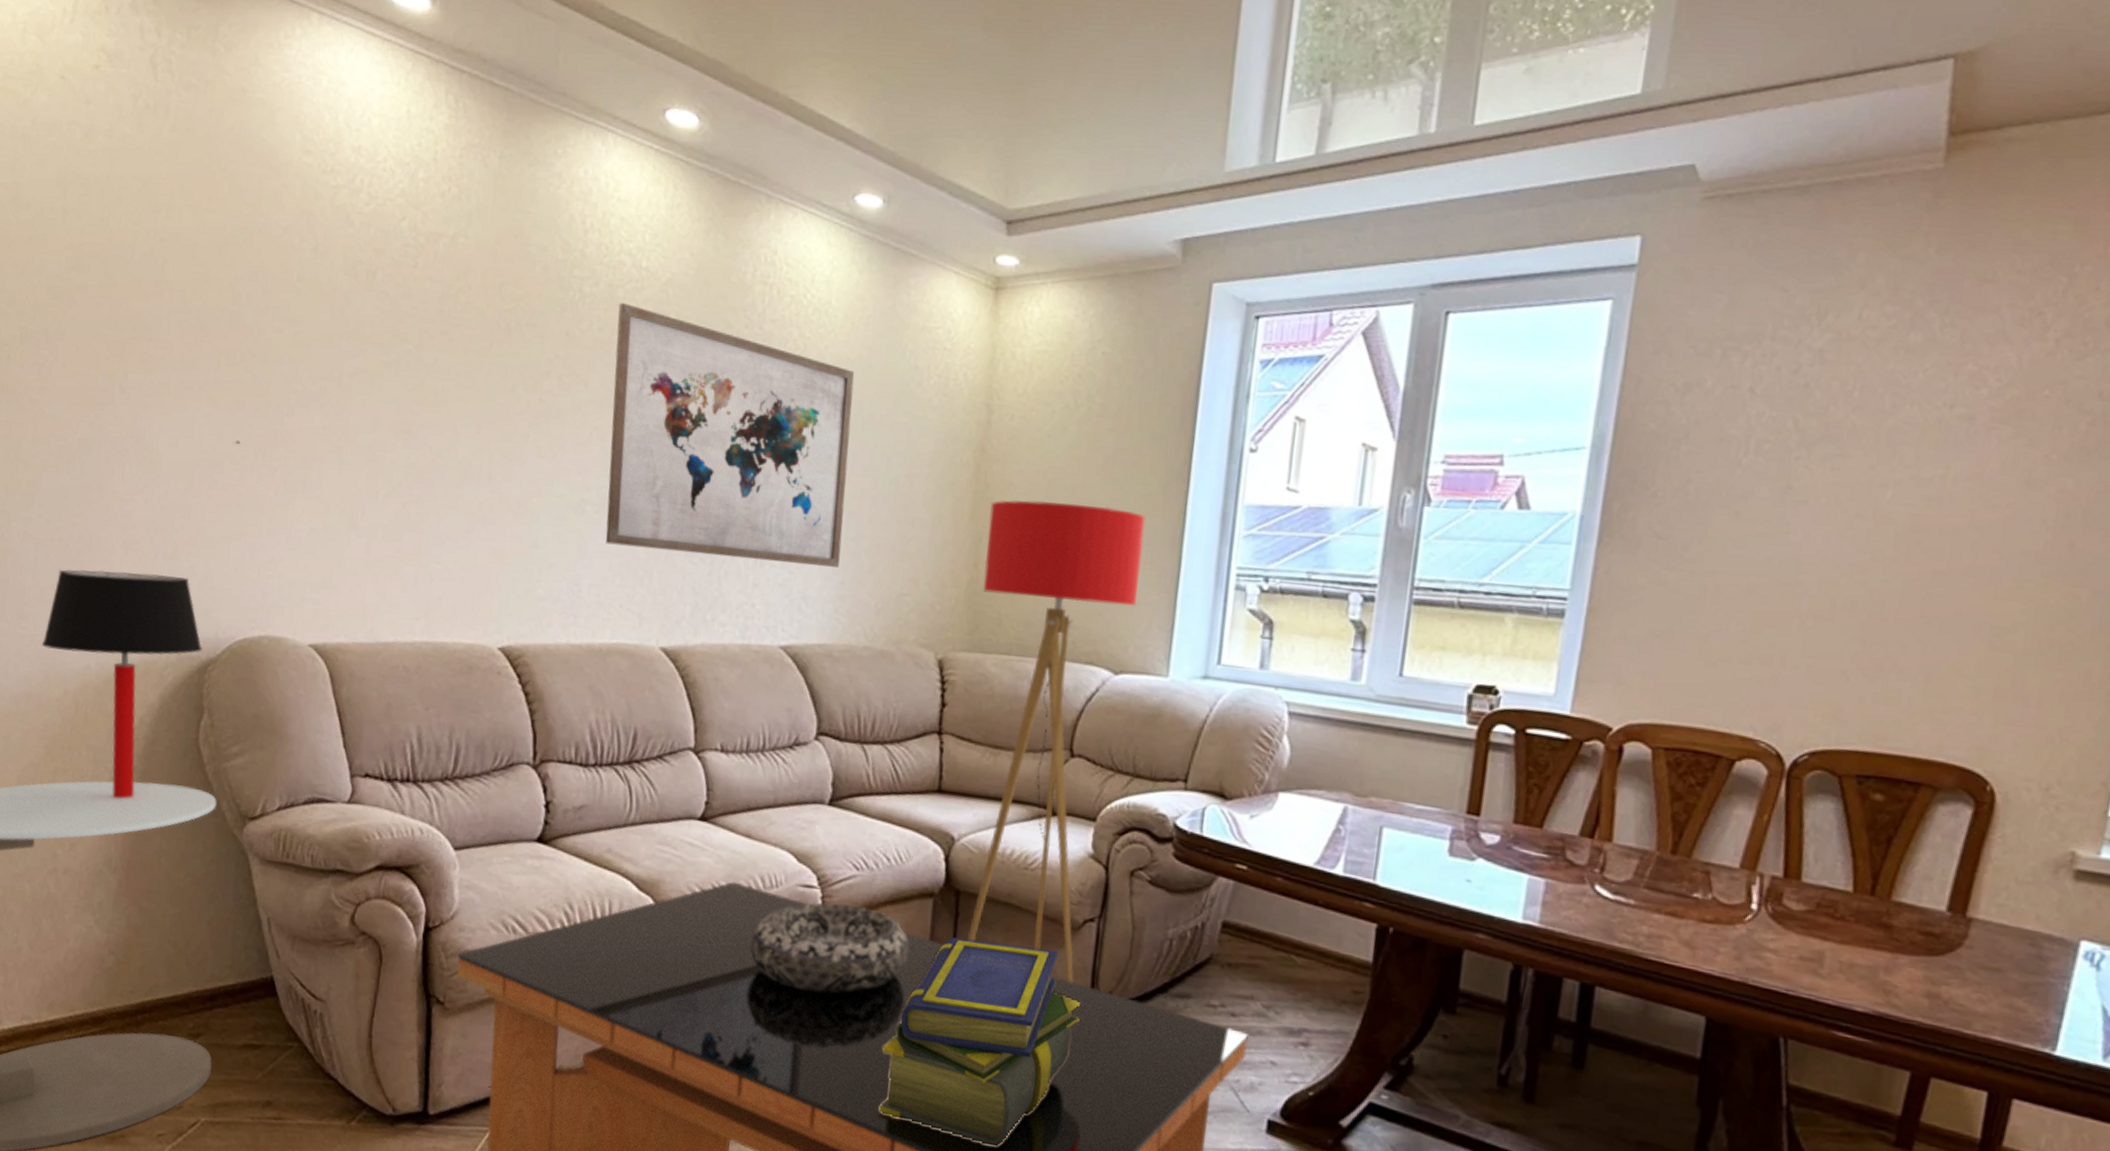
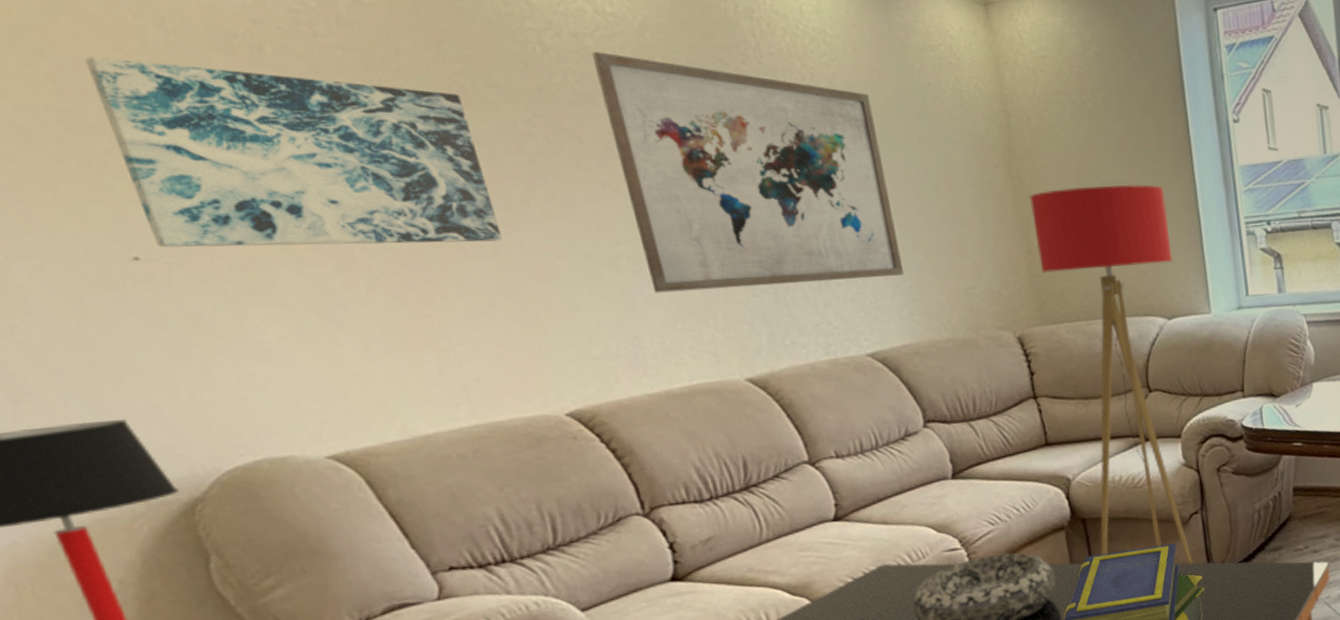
wall art: none [254,270,504,471] -> present [84,56,502,248]

